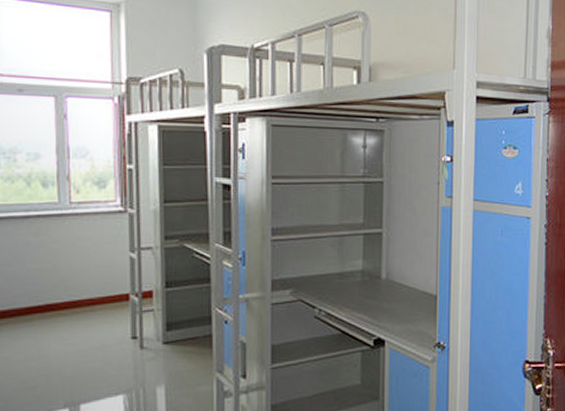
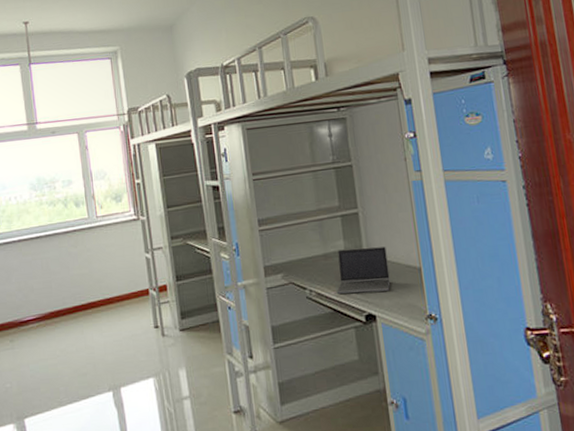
laptop computer: none [347,270,405,316] -> present [336,246,391,294]

